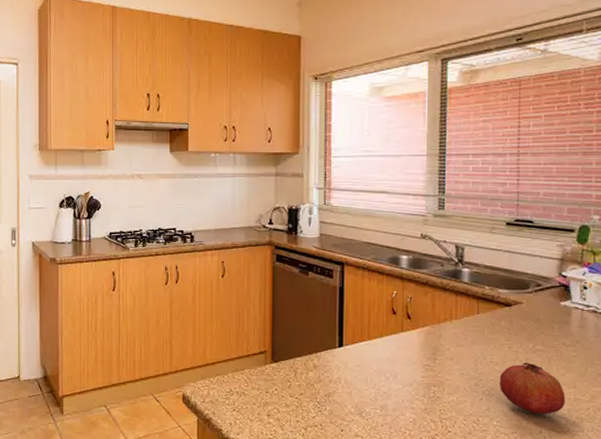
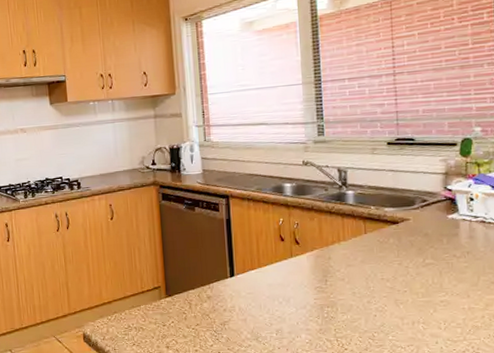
fruit: present [499,362,566,414] -> none [391,276,460,325]

